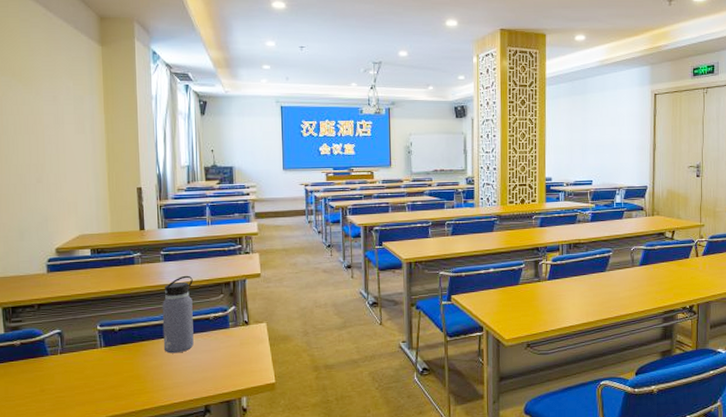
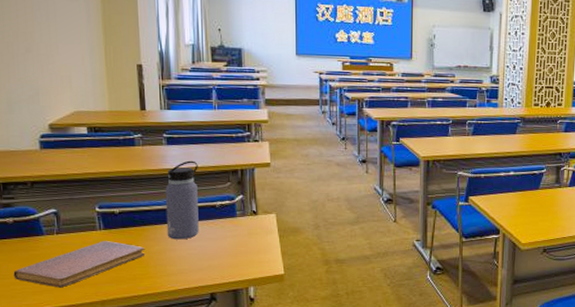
notebook: none [19,358,143,407] -> present [13,241,146,288]

